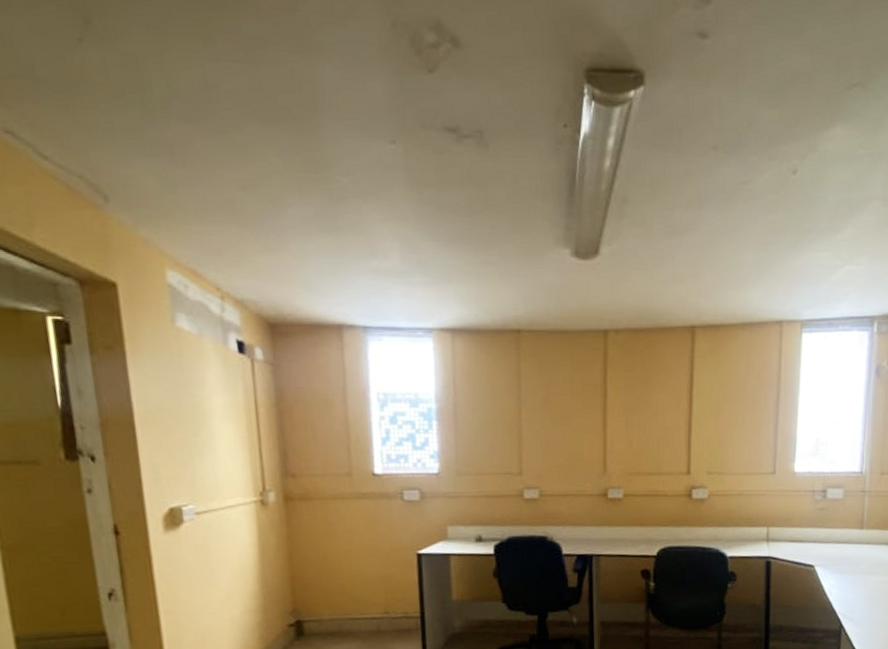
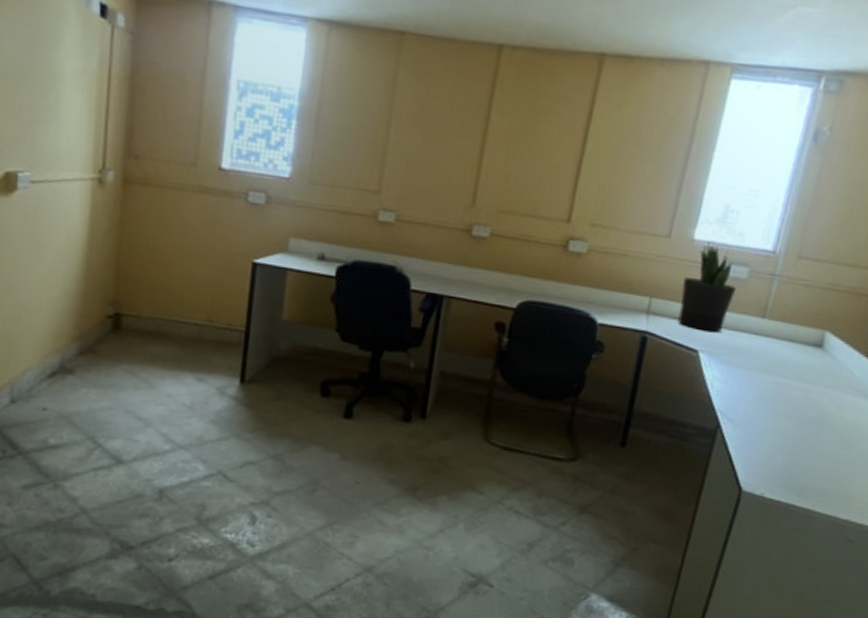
planter: none [791,472,835,549] -> present [678,241,736,333]

